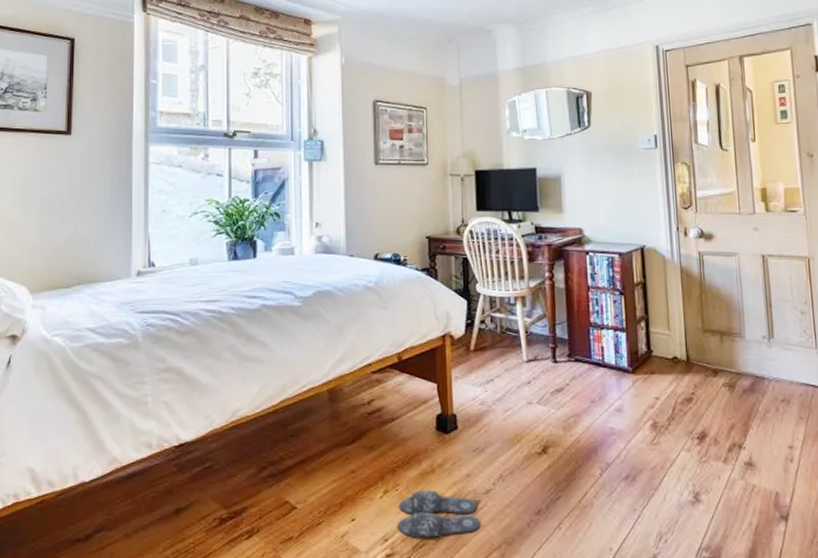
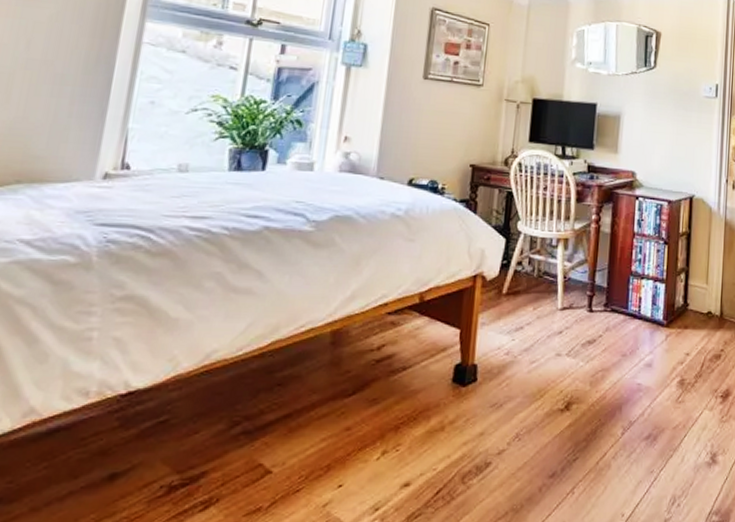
slippers: present [398,490,481,539] -> none [393,451,488,508]

